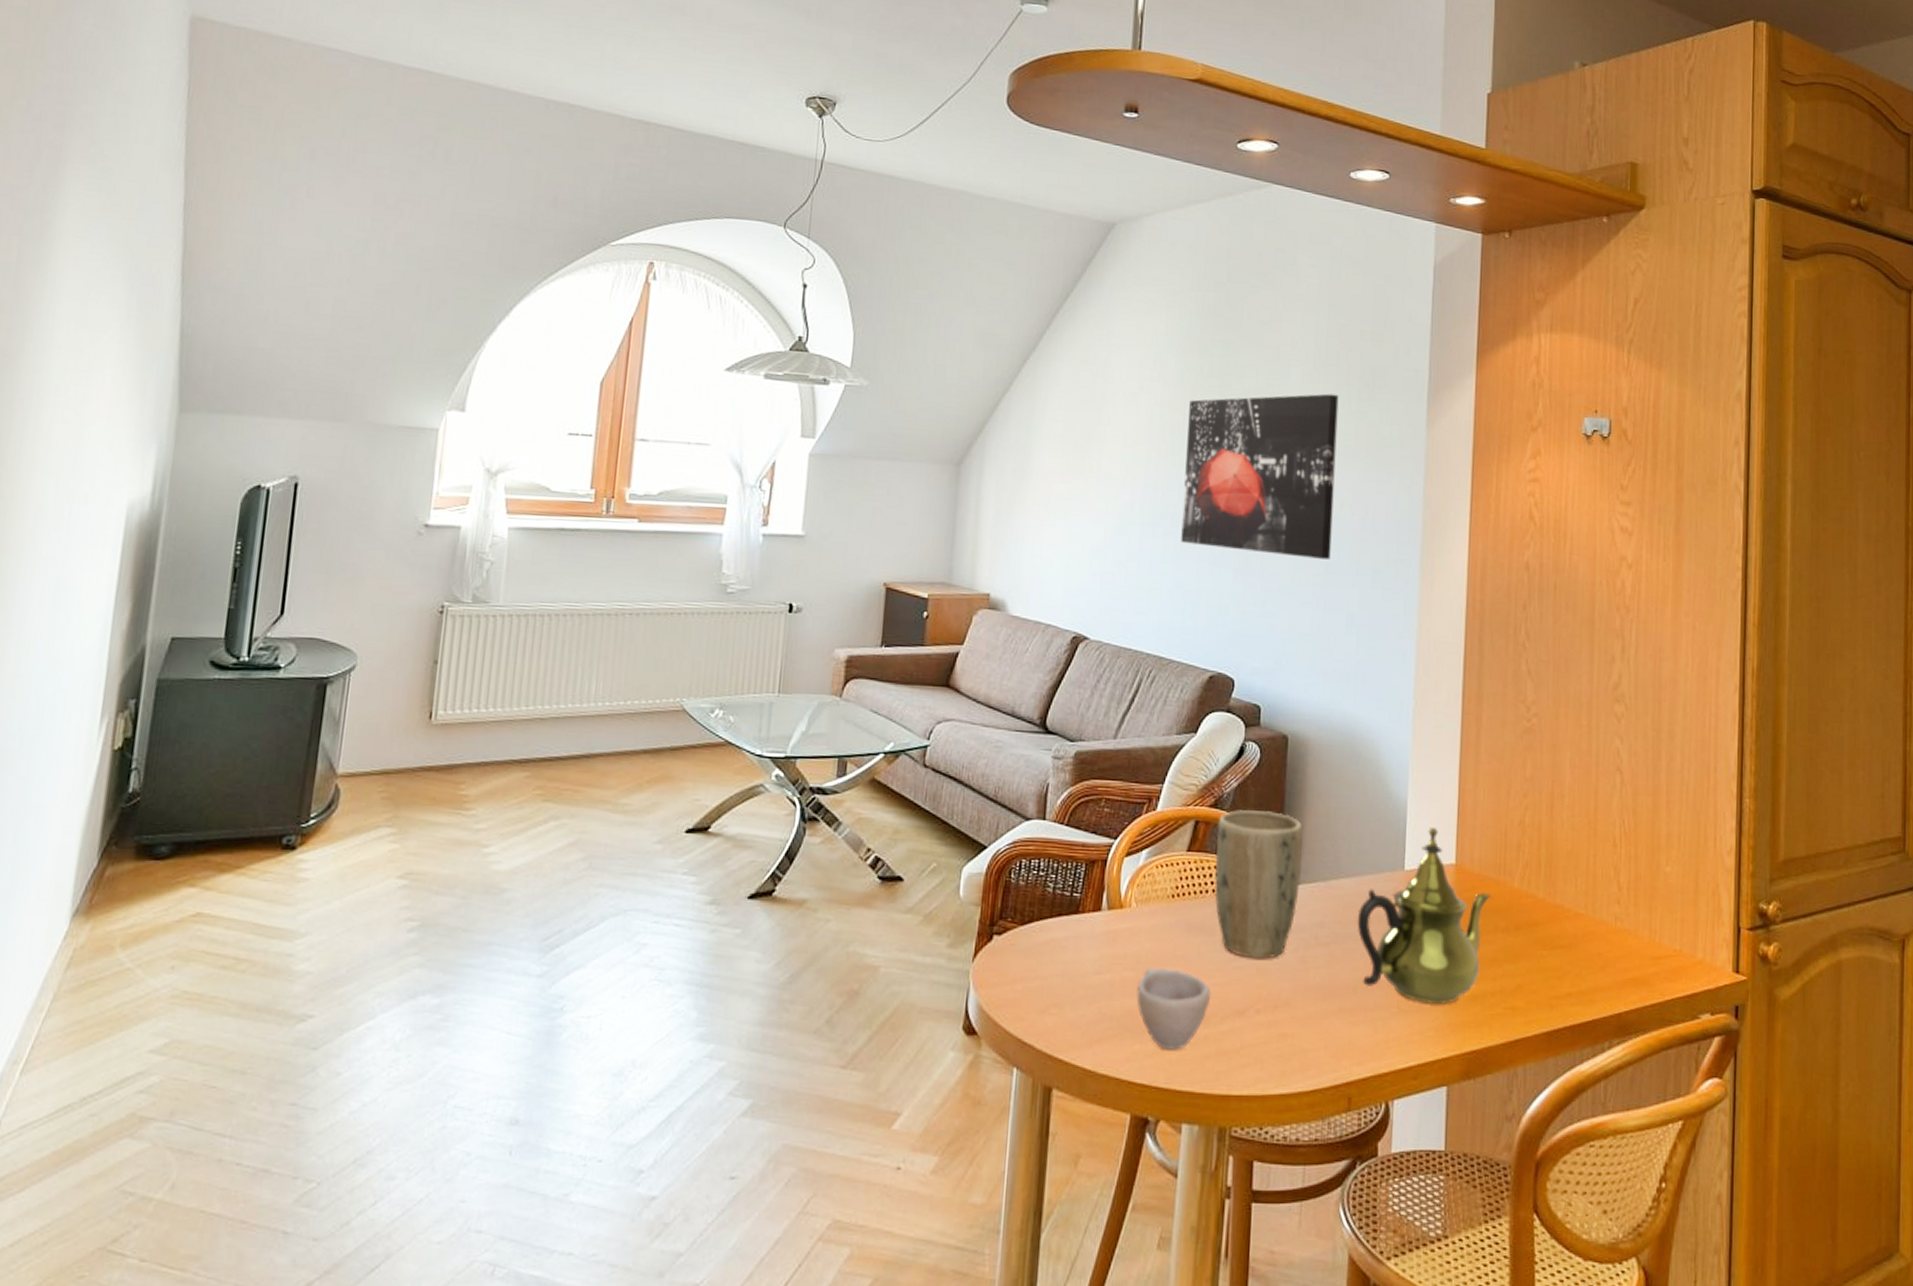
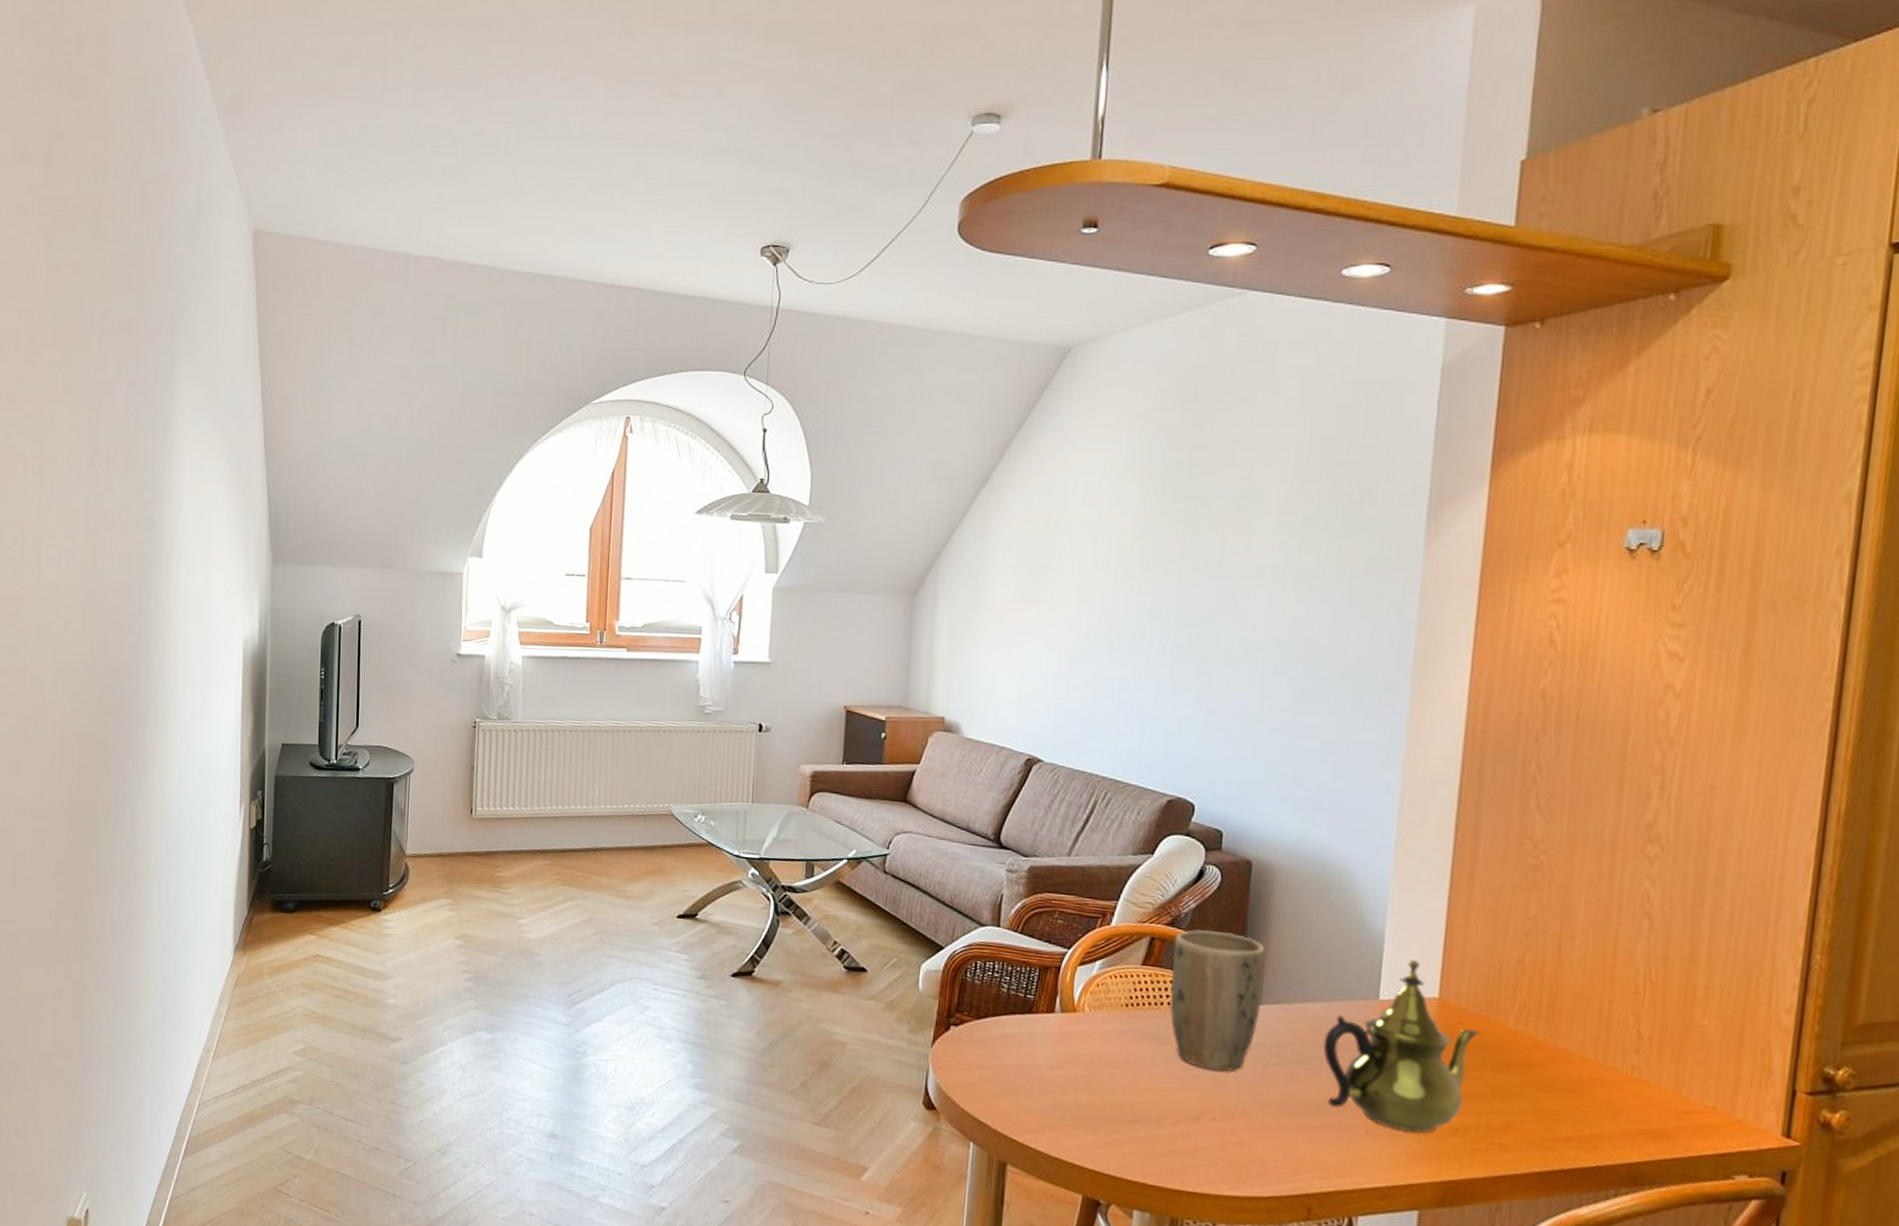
cup: present [1136,967,1211,1050] -> none [1089,1067,1165,1145]
wall art: present [1181,393,1339,559] -> none [1139,513,1320,686]

